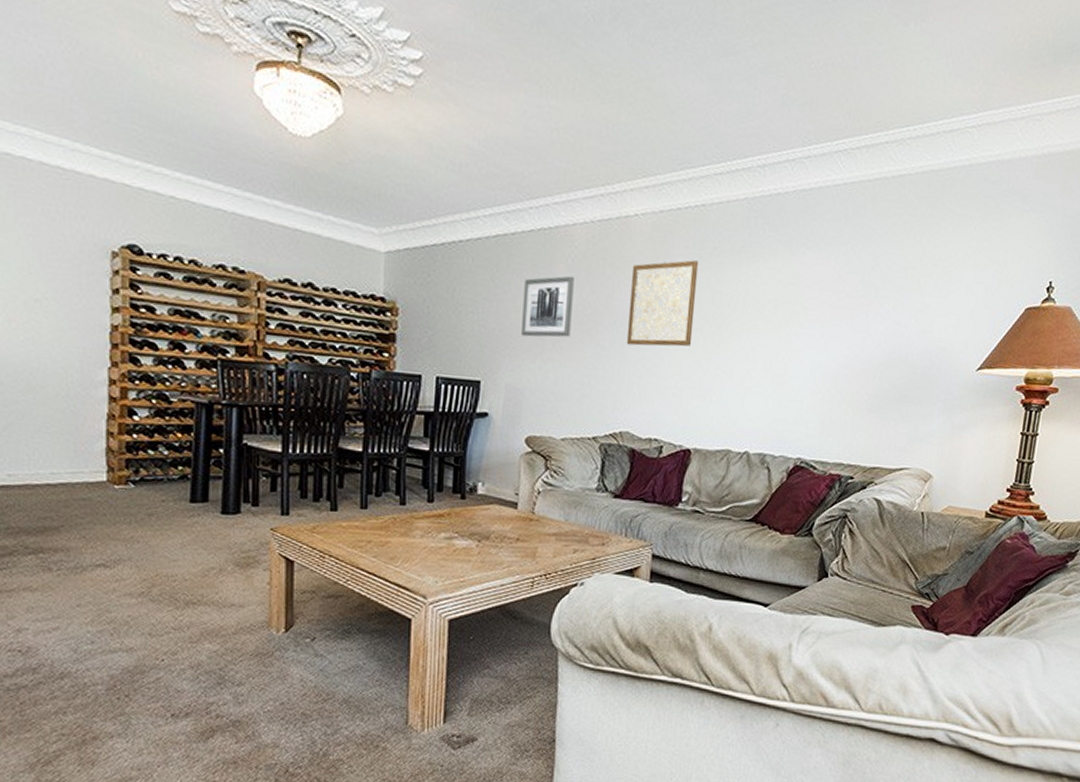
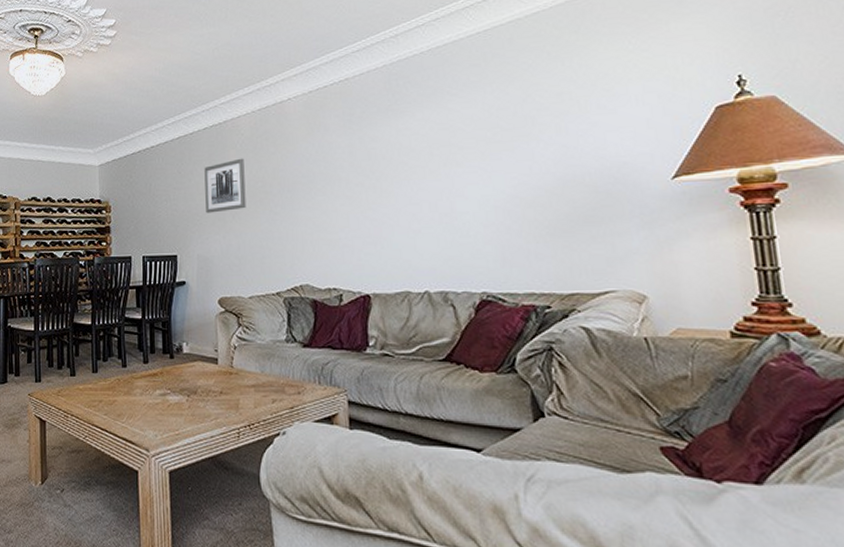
wall art: present [626,260,699,347] -> none [291,126,355,207]

